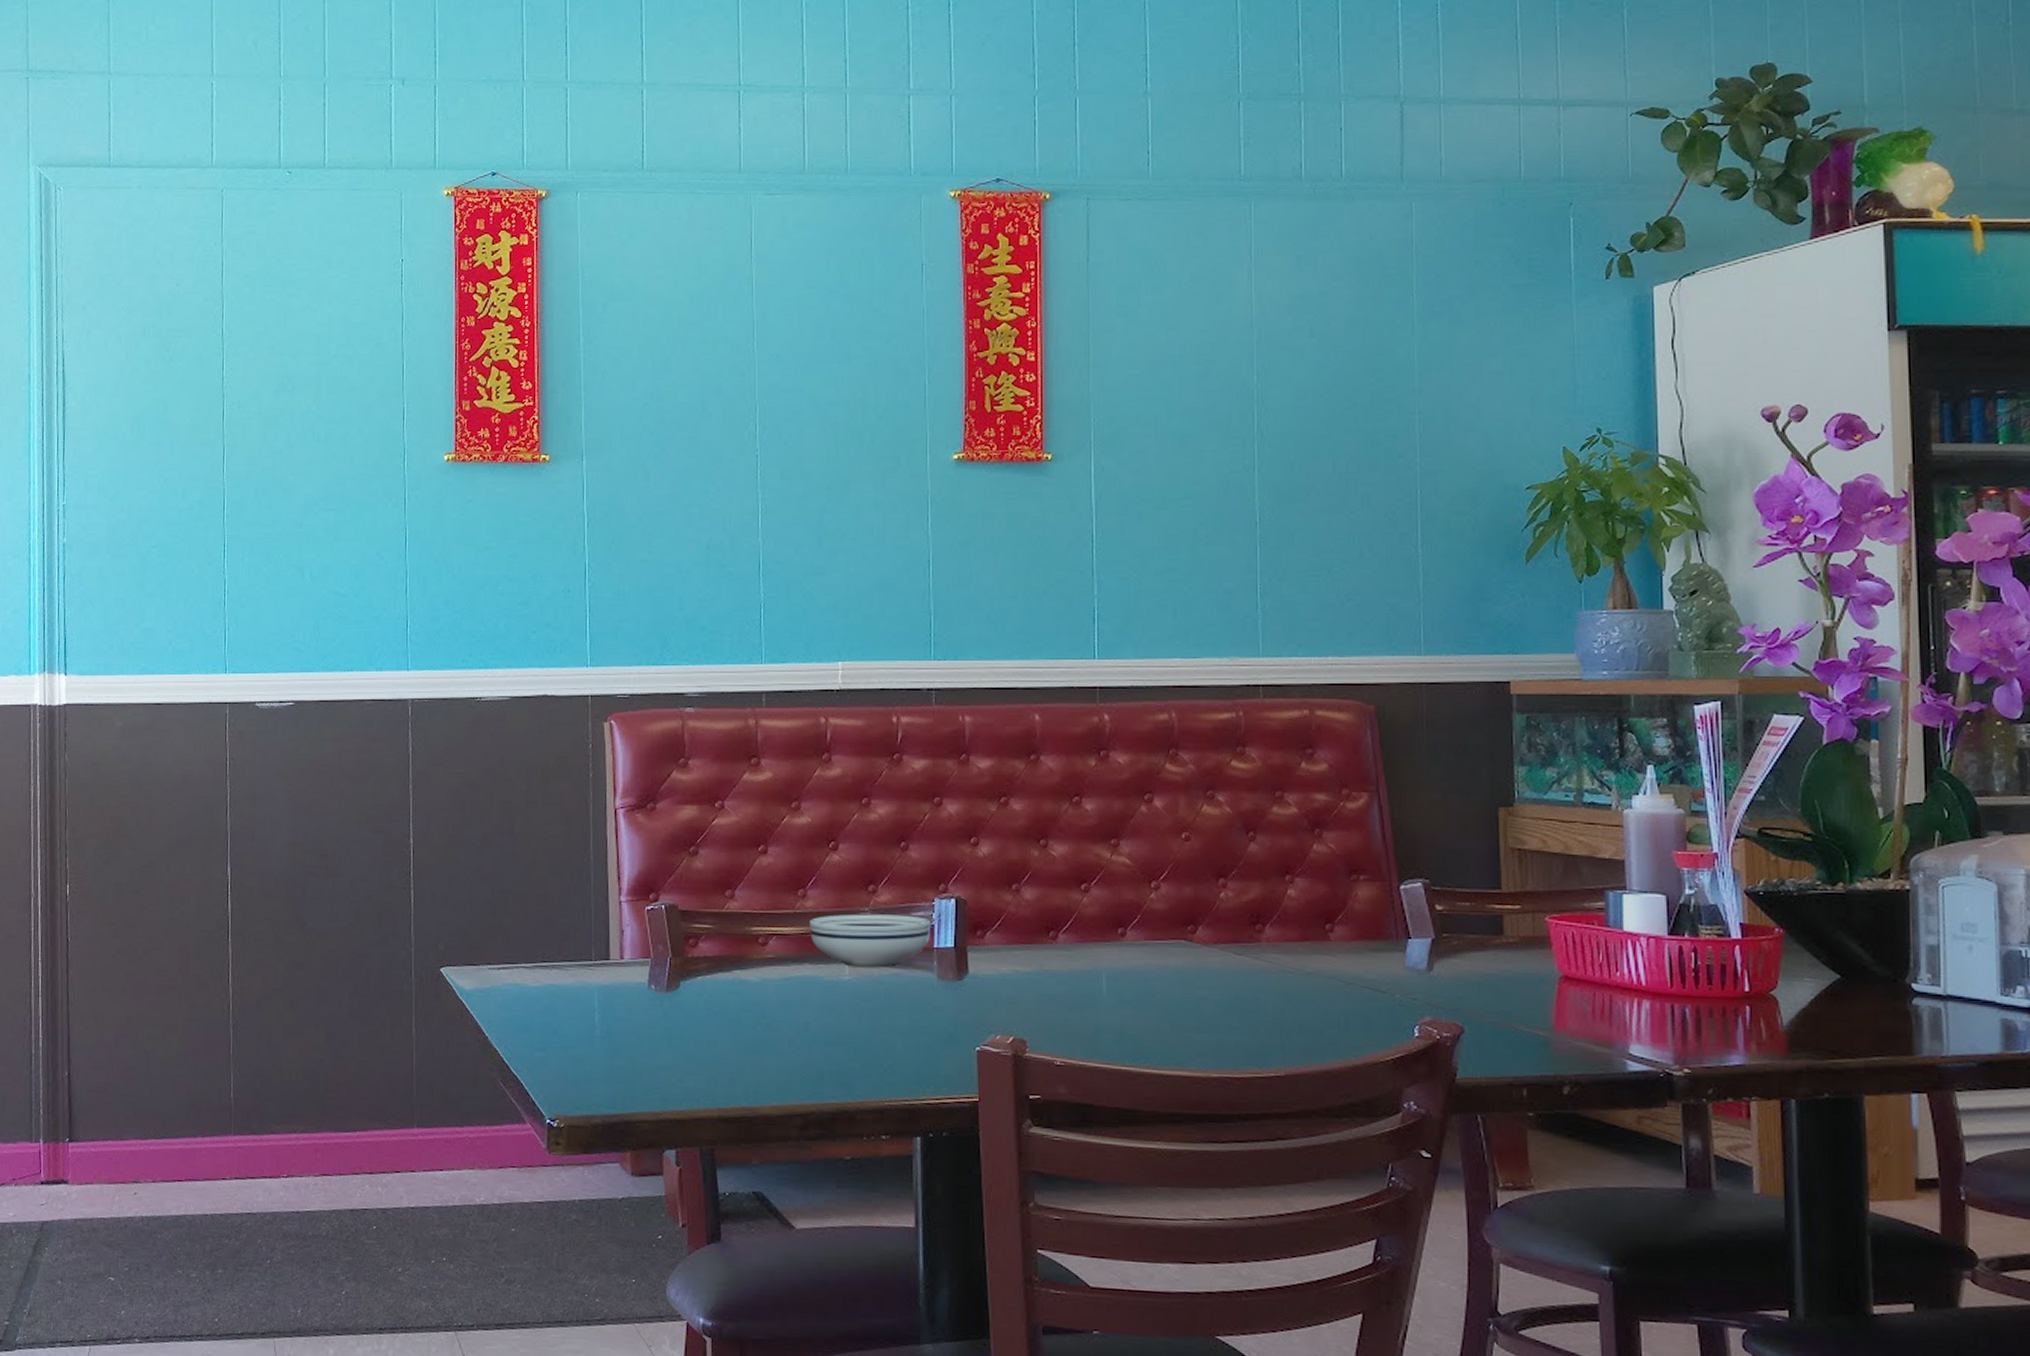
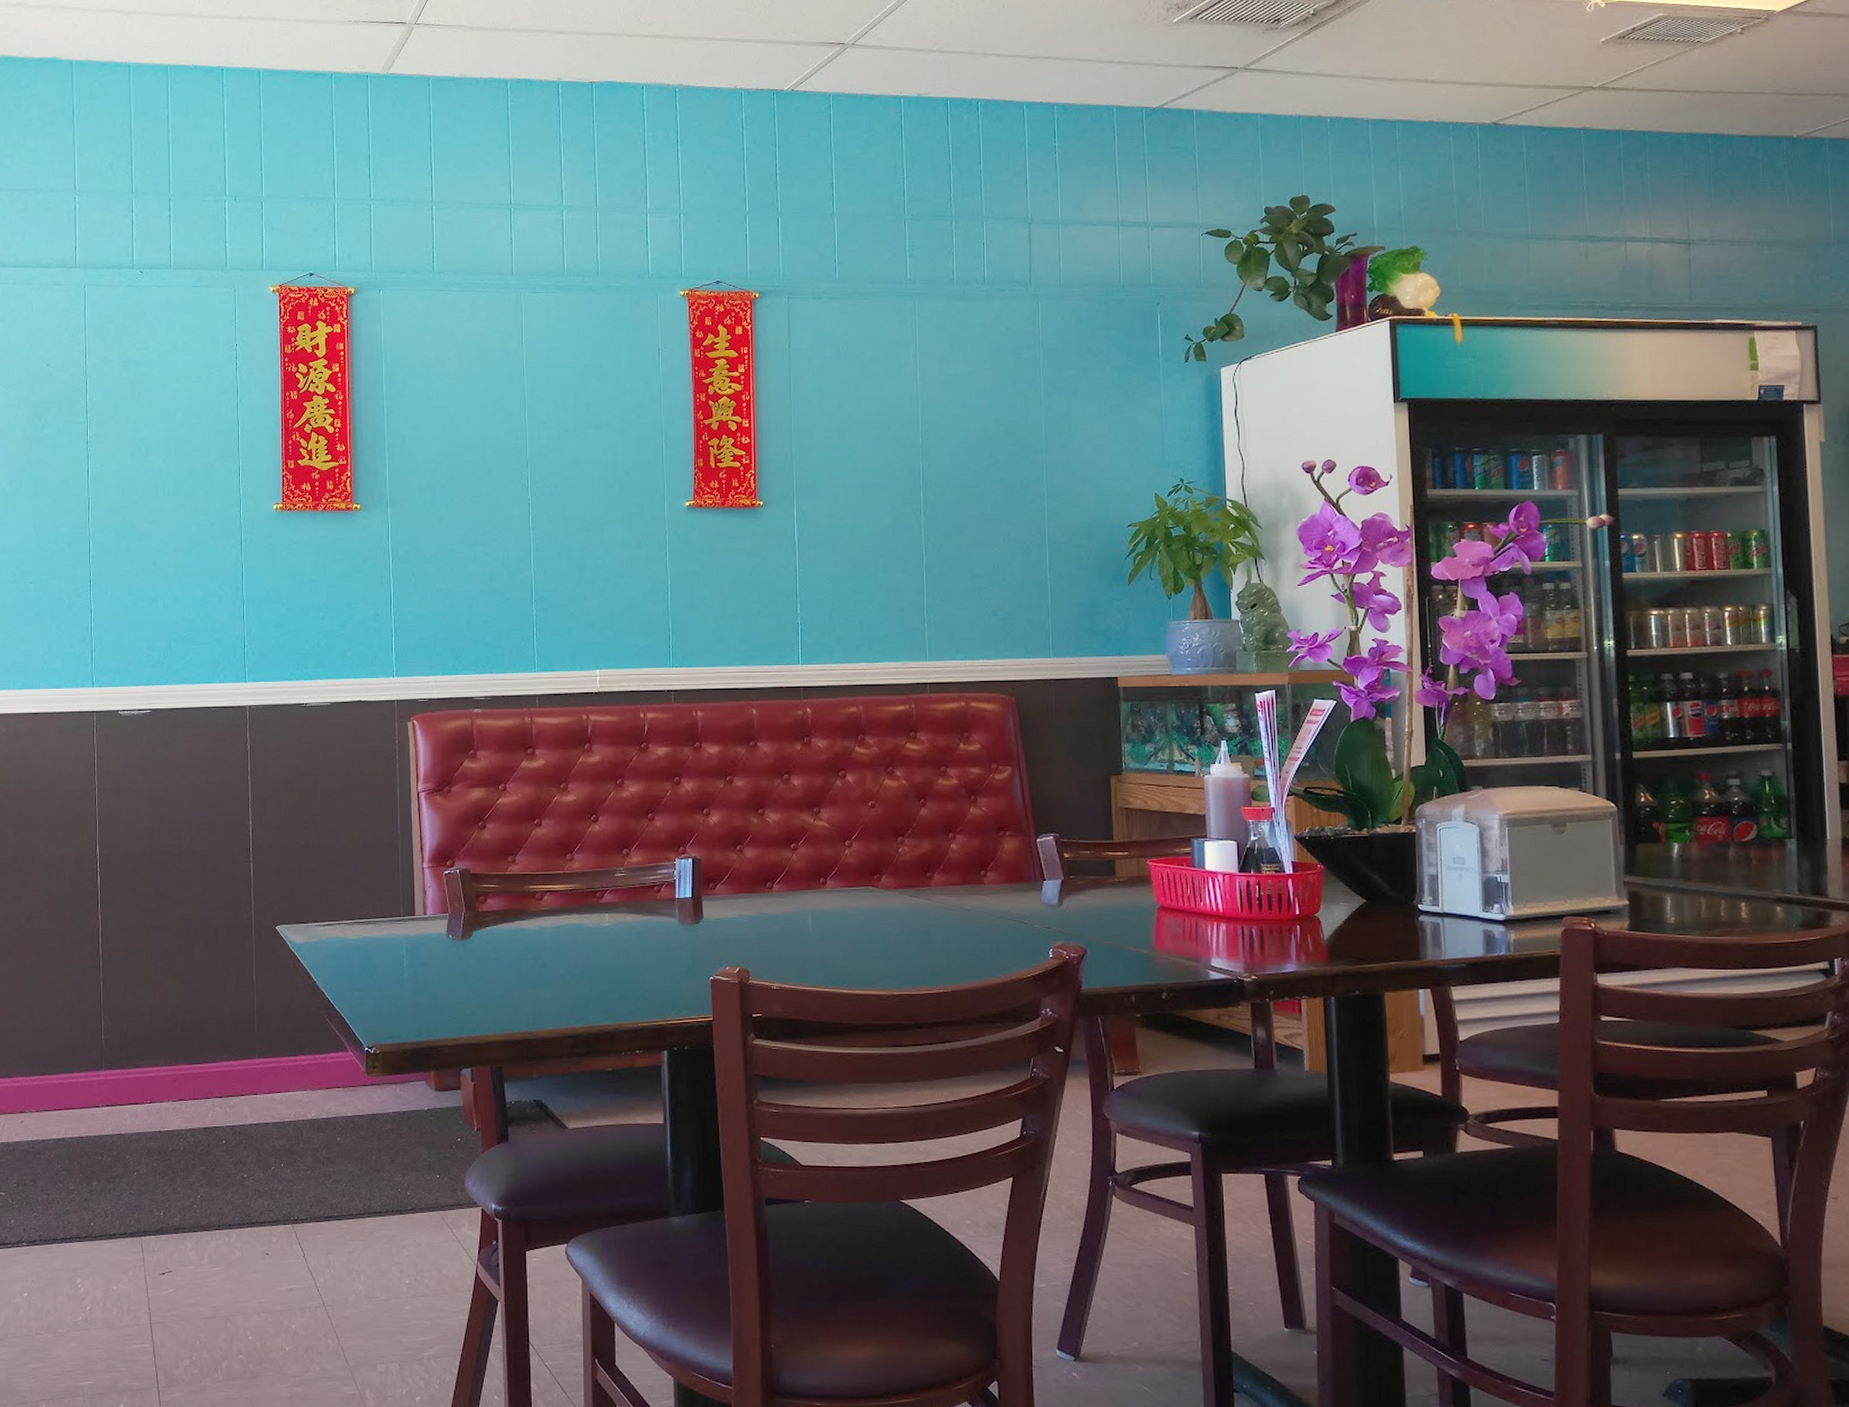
bowl: present [808,914,931,968] -> none [575,872,673,916]

